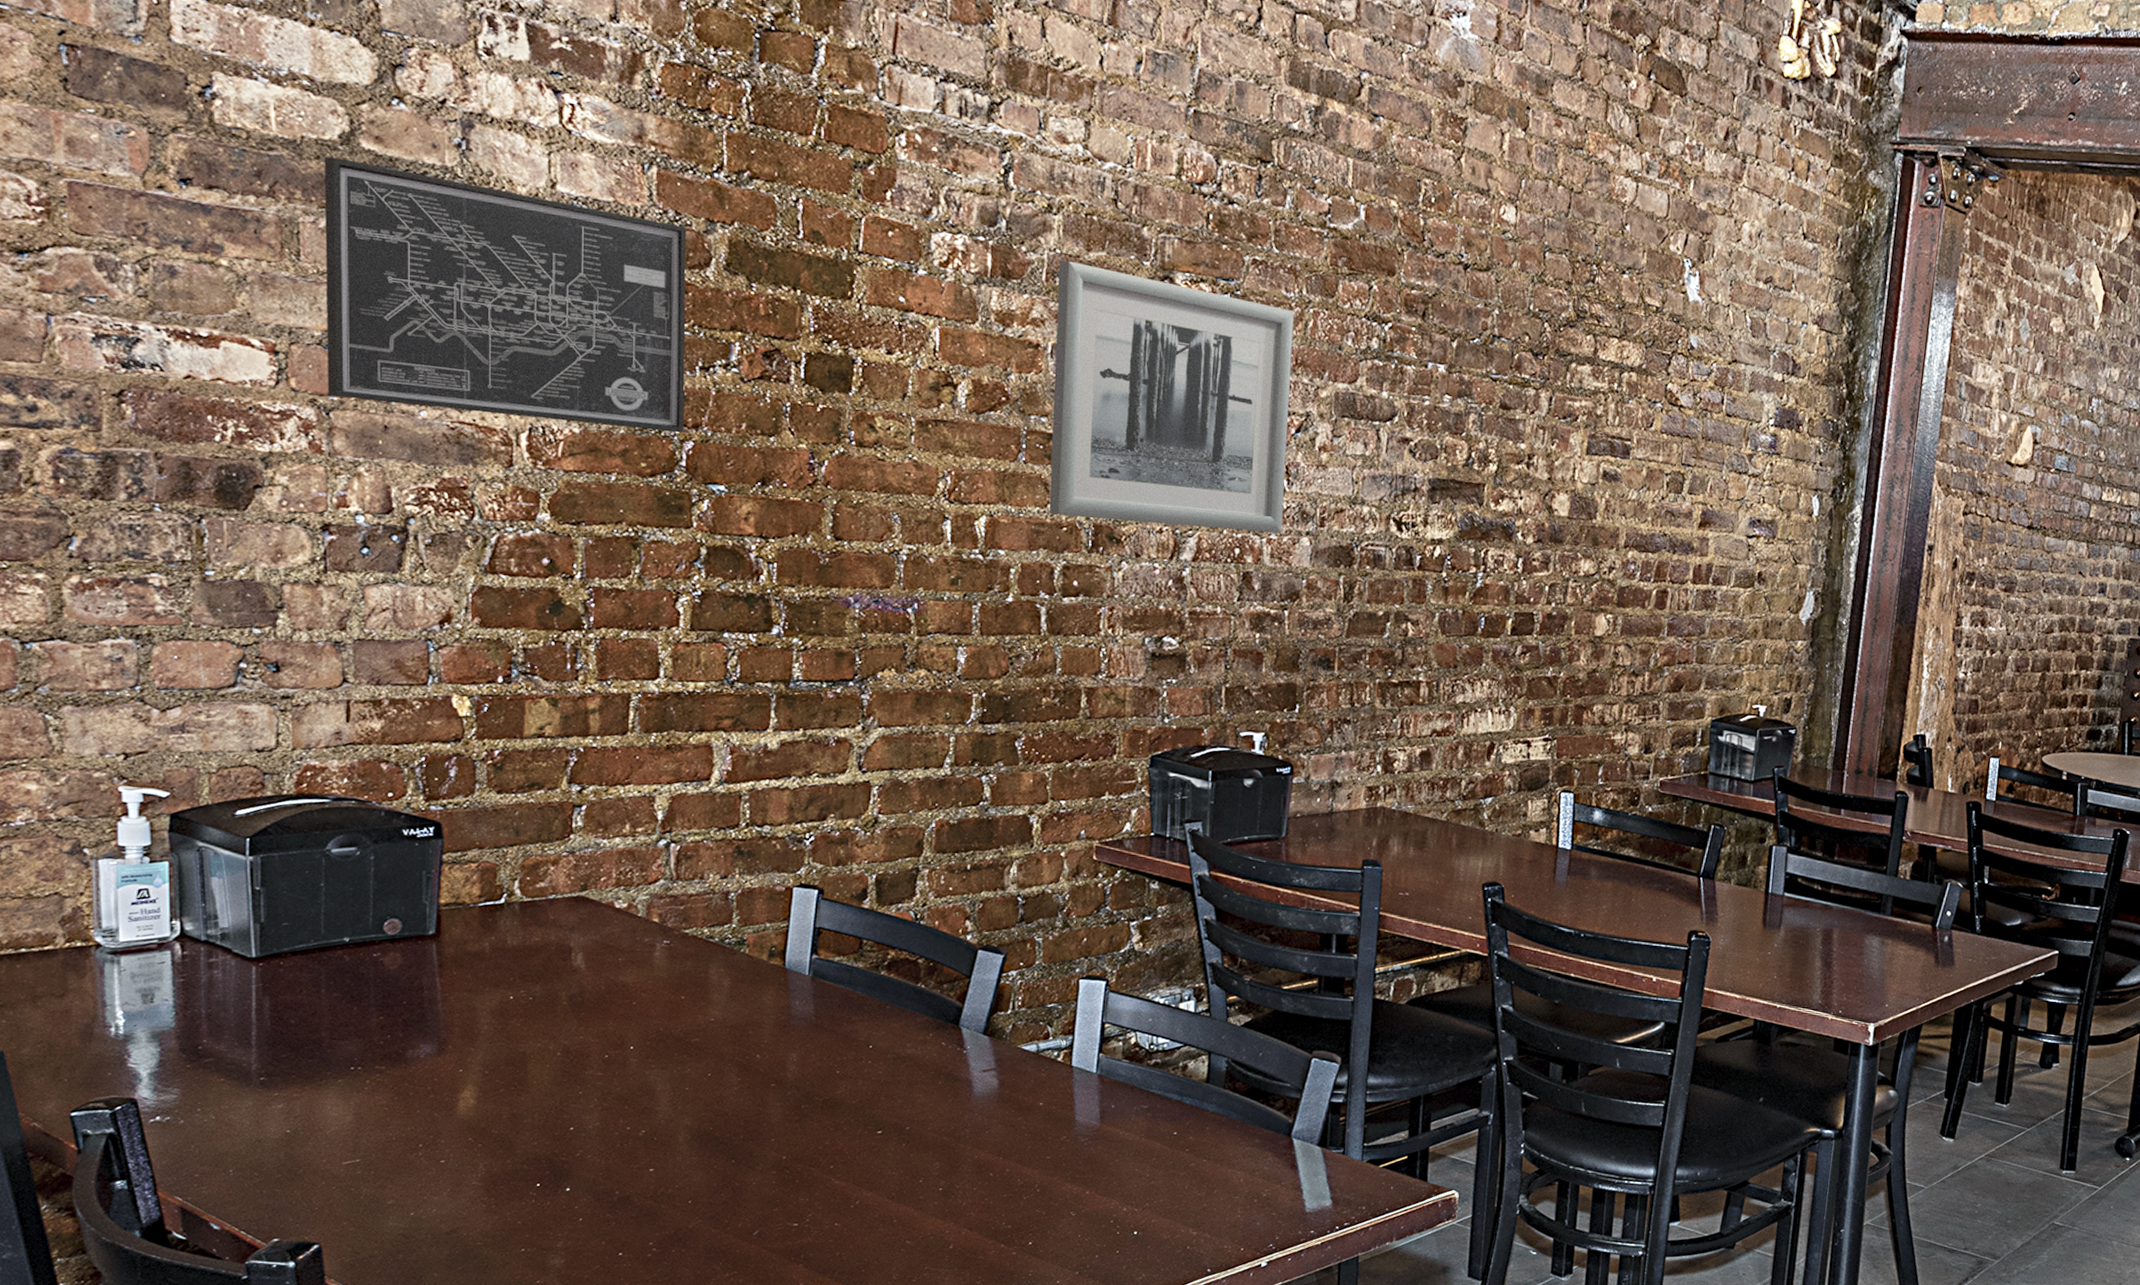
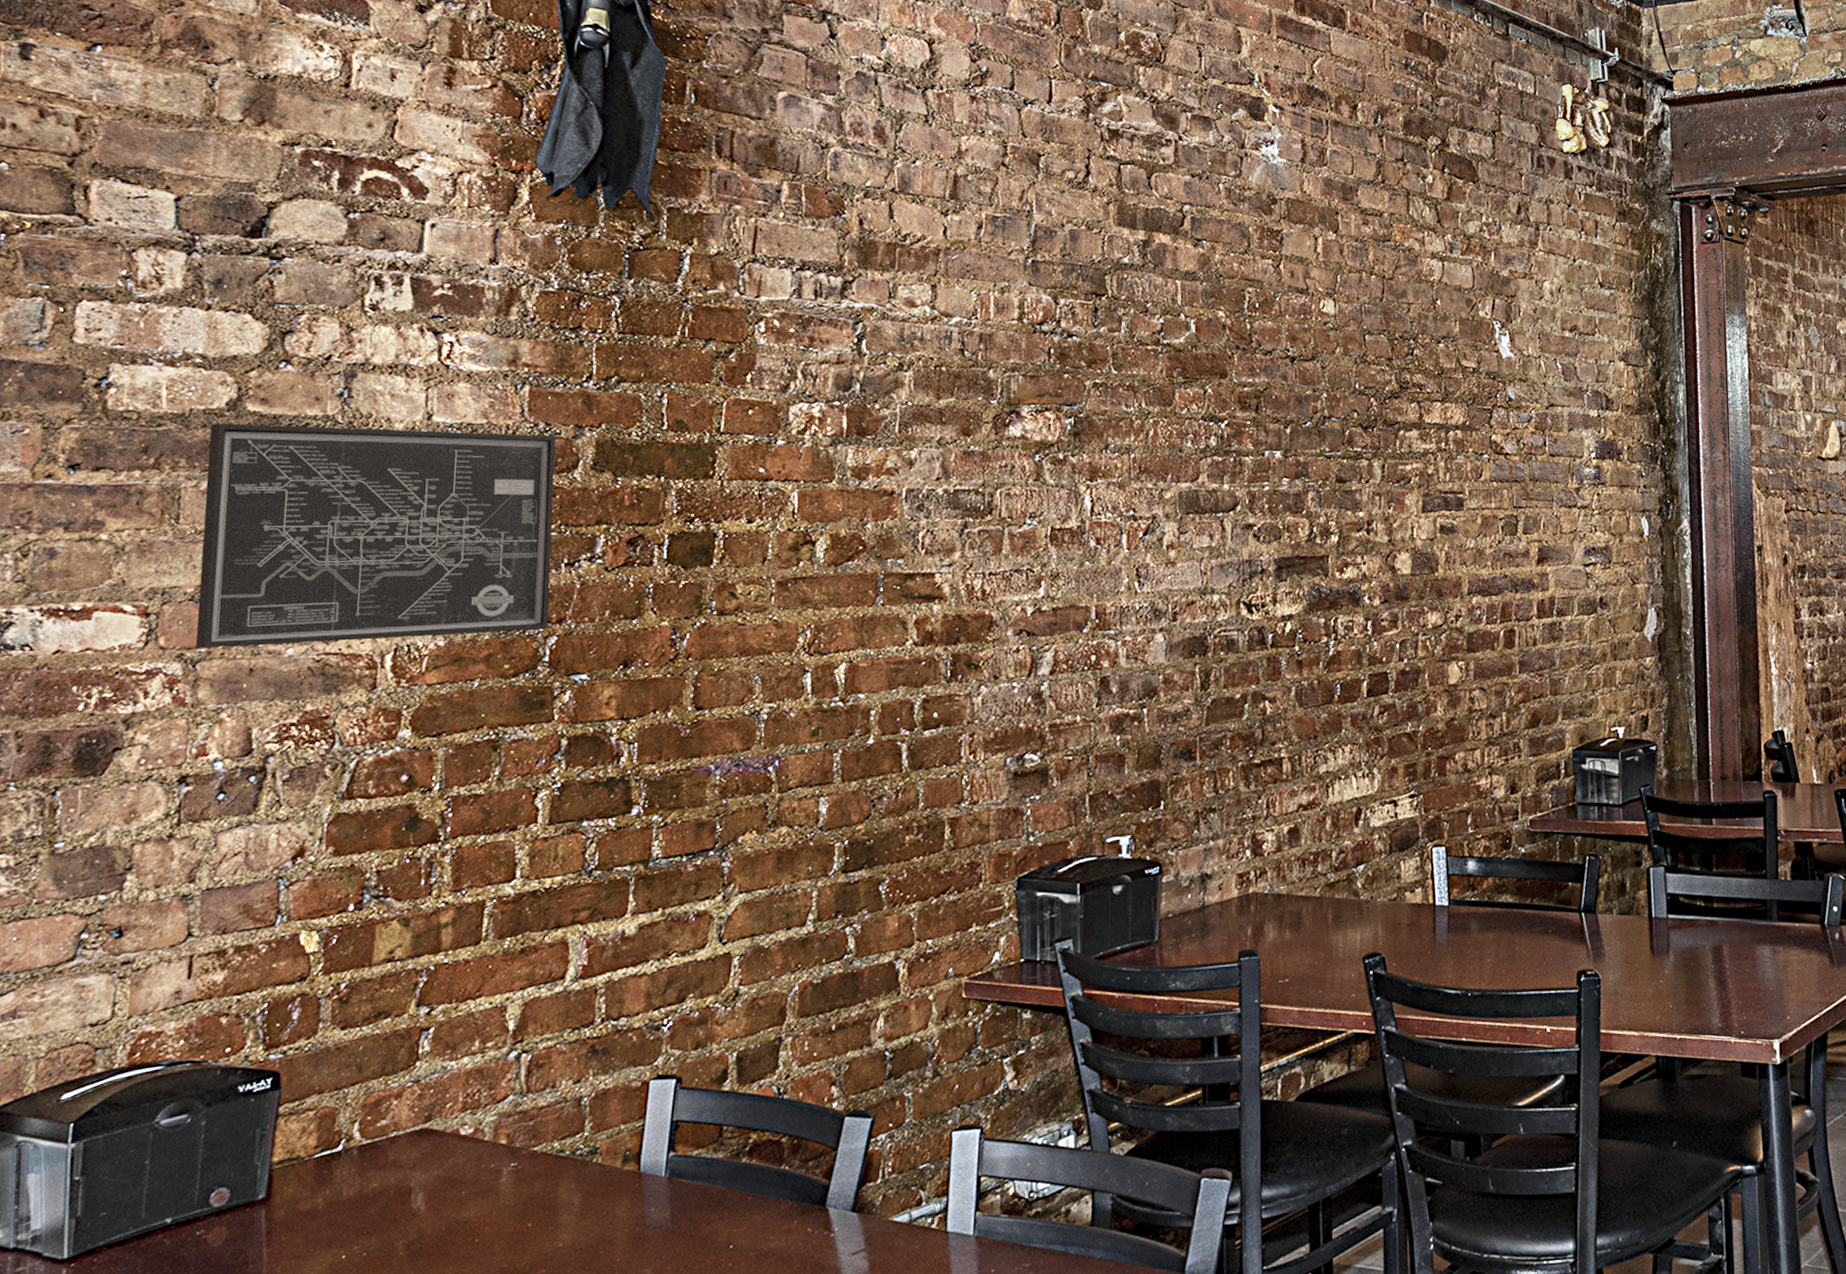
wall art: present [1048,260,1295,533] -> none [907,410,1136,651]

